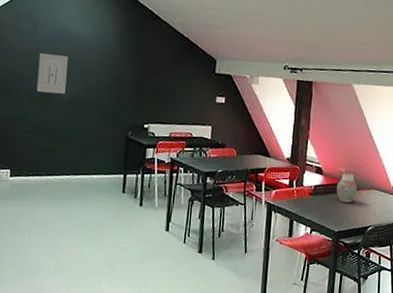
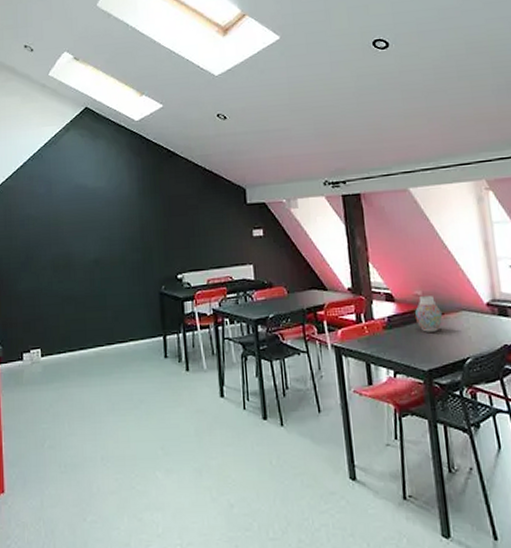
wall art: present [36,52,68,94] -> none [57,213,88,257]

